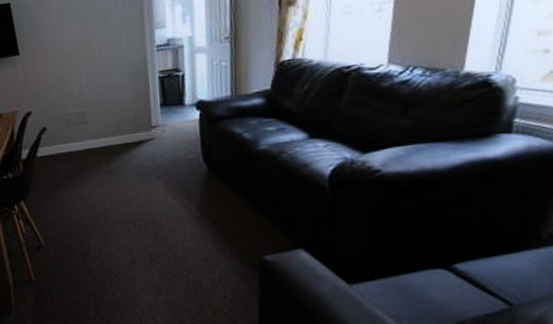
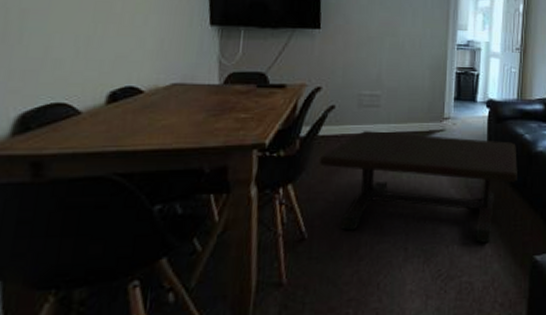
coffee table: none [41,143,238,246] -> present [318,131,517,244]

